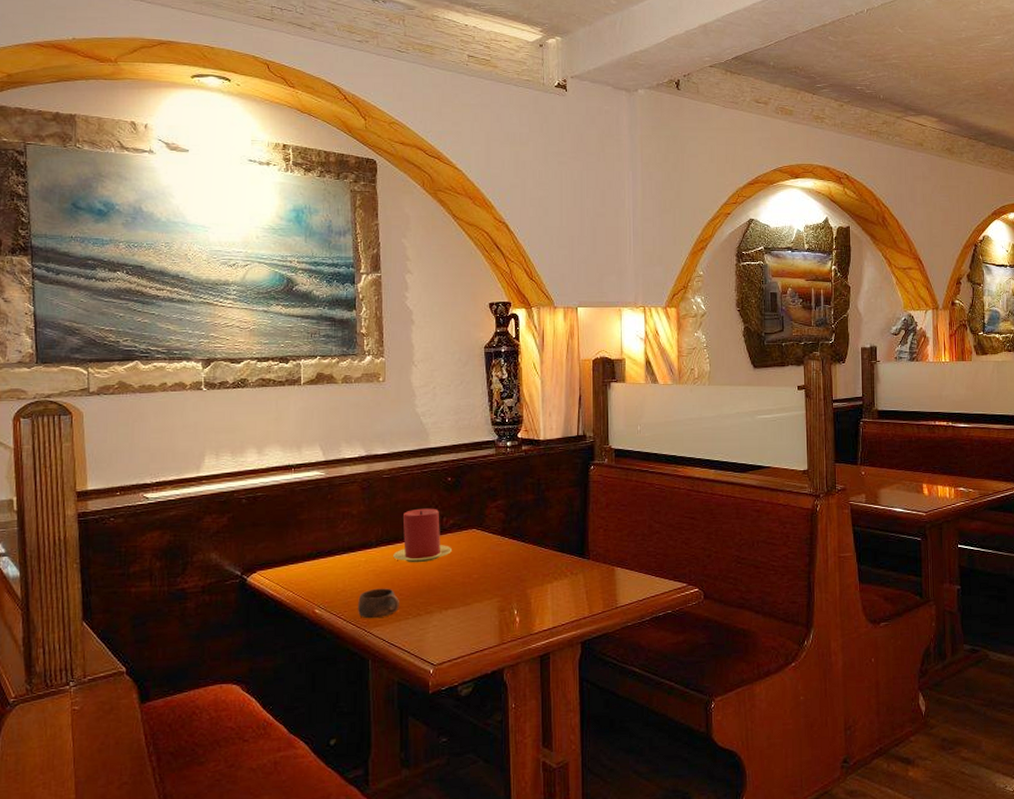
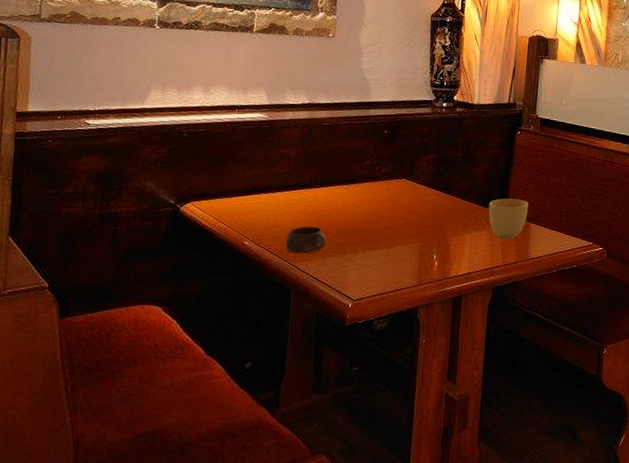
candle: present [393,508,453,563] -> none [325,156,382,206]
cup: none [568,541,612,586] -> present [488,198,529,238]

